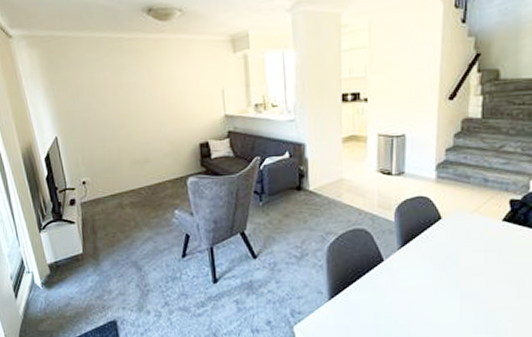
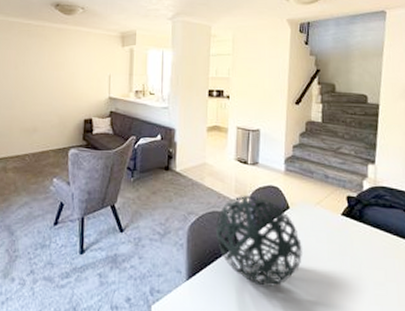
decorative orb: none [358,208,456,300] -> present [216,195,302,287]

